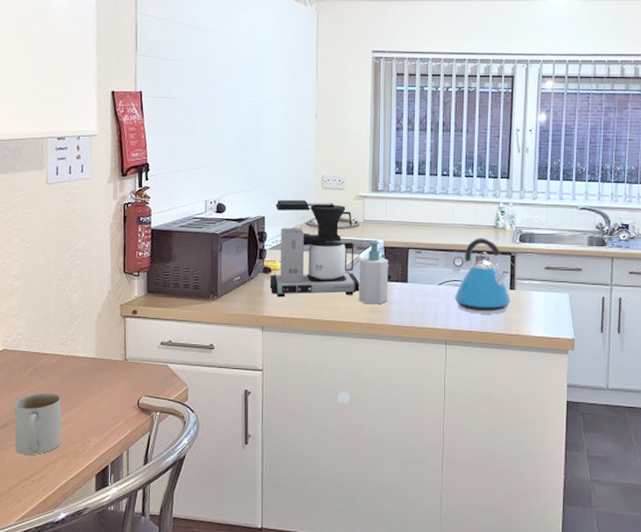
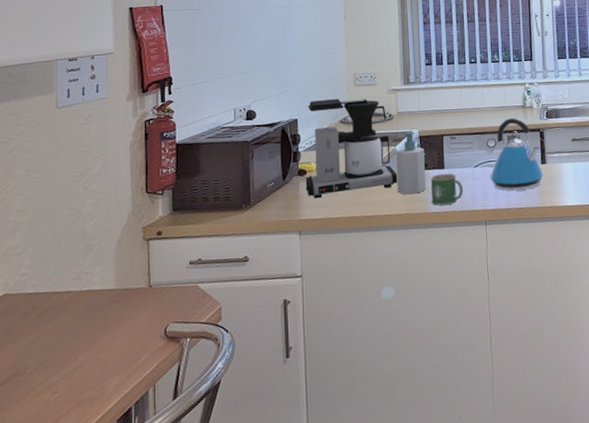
mug: present [14,393,62,456] -> none [17,335,76,412]
mug: none [392,287,426,319] -> present [430,173,464,206]

